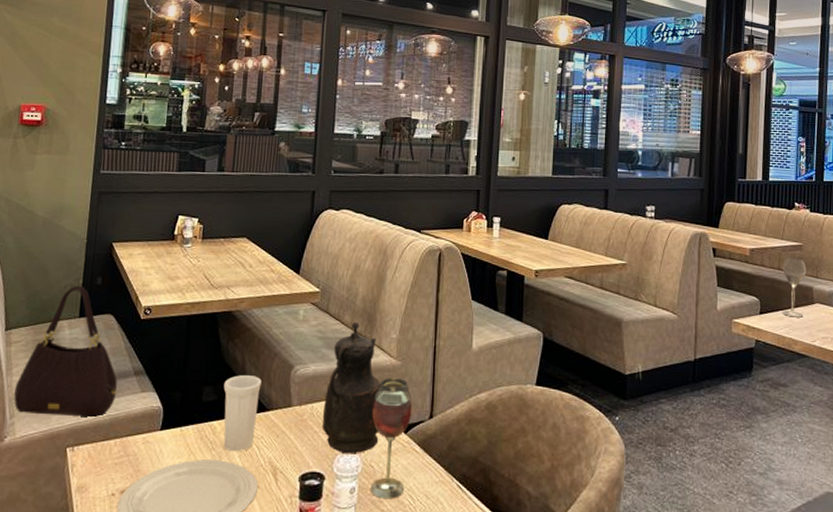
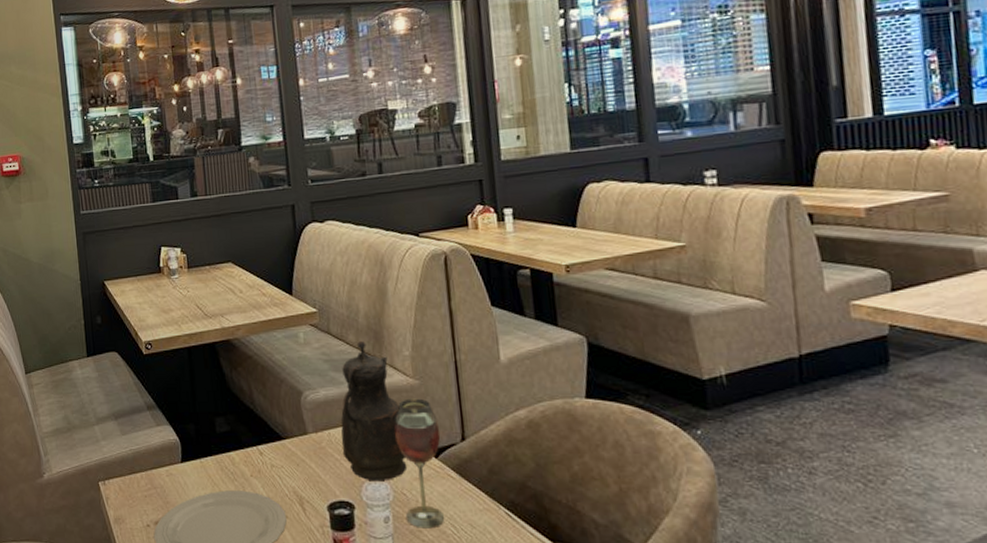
handbag: present [14,285,117,418] -> none [43,326,134,453]
cup: present [223,375,261,452] -> none [234,404,275,482]
wineglass: present [782,257,807,318] -> none [919,211,961,292]

